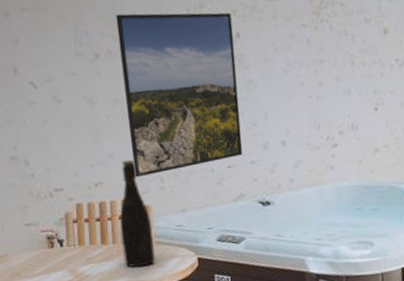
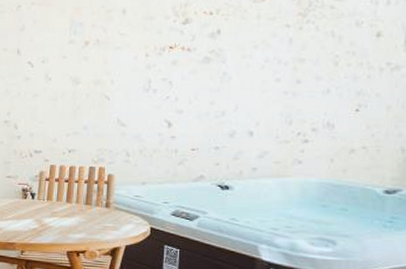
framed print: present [115,12,243,178] -> none [104,9,214,149]
bottle: present [119,159,155,268] -> none [84,133,113,228]

